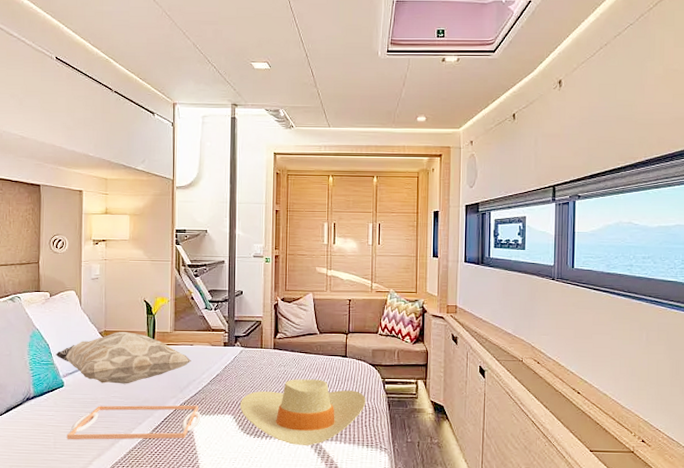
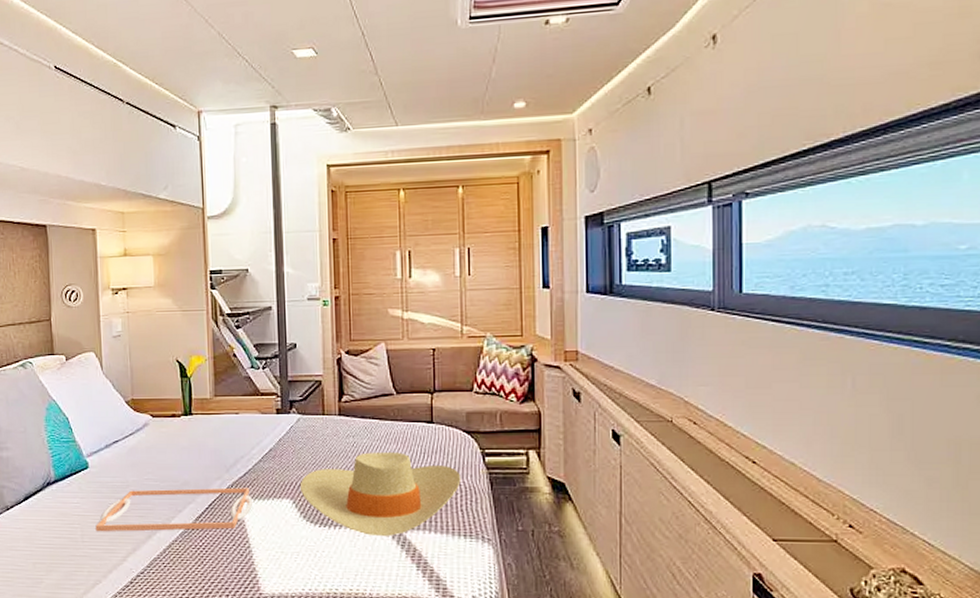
decorative pillow: present [55,332,191,384] -> none [76,400,238,464]

